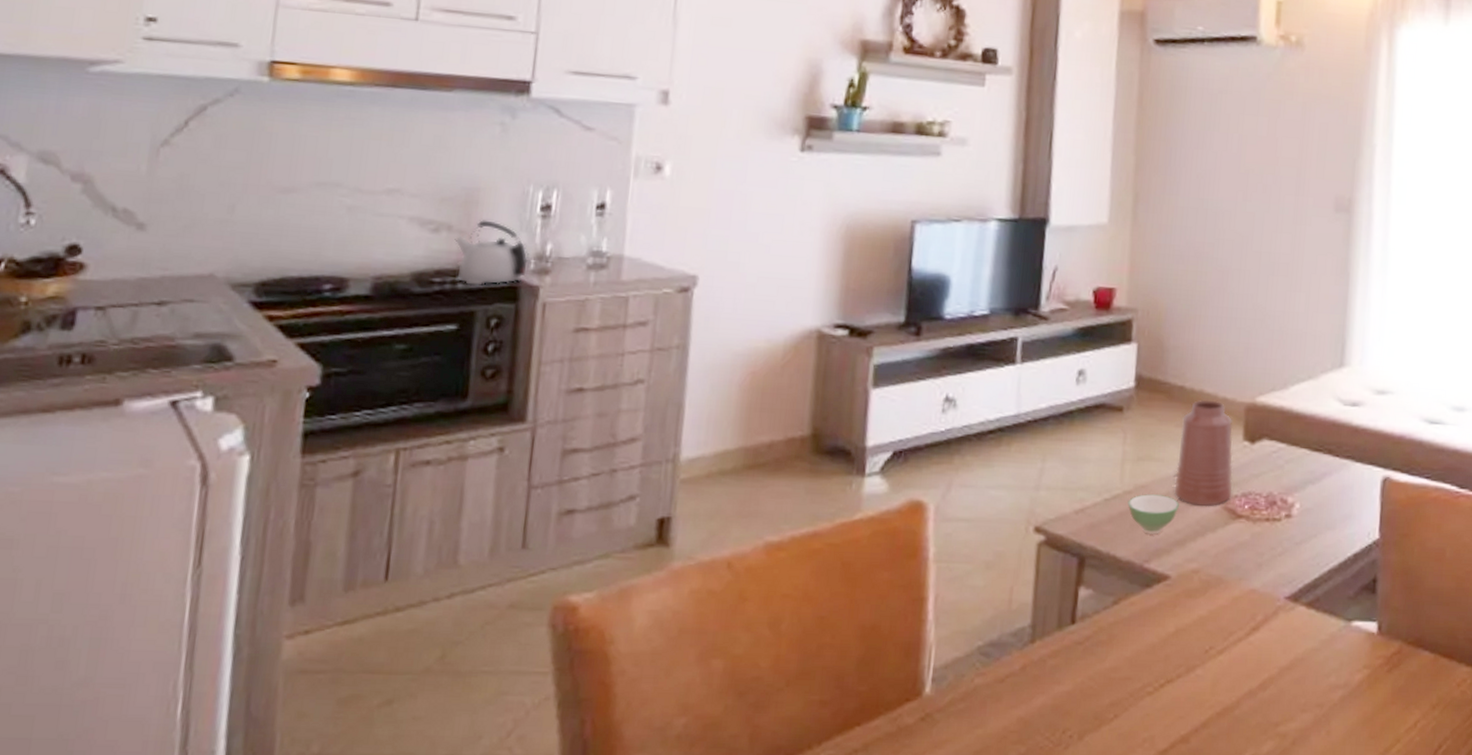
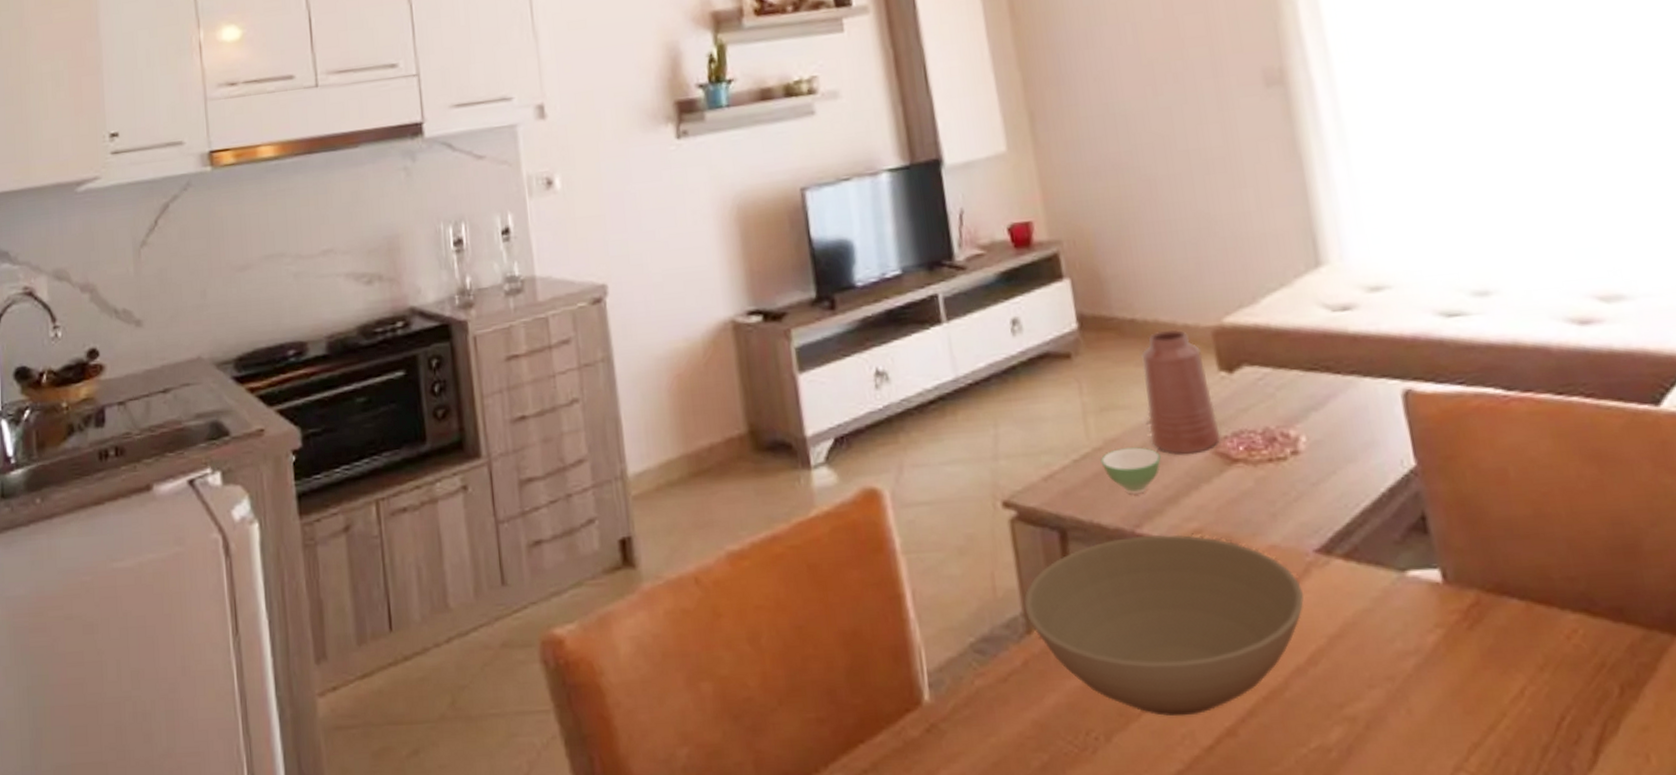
kettle: present [454,220,528,286] -> none [386,264,453,330]
bowl: none [1033,569,1269,723] -> present [1024,534,1304,717]

